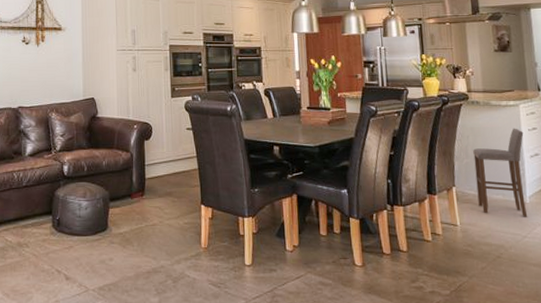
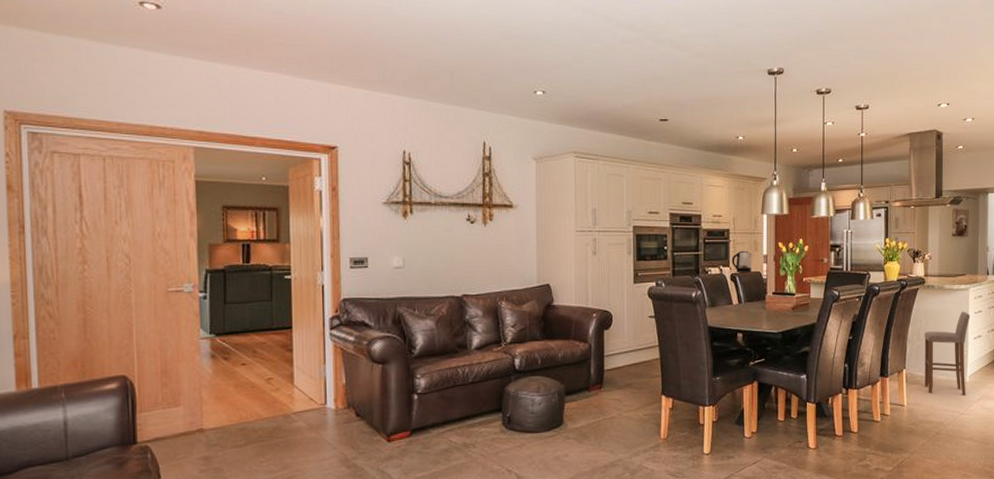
kettle: none [264,67,286,88] -> present [732,250,752,273]

